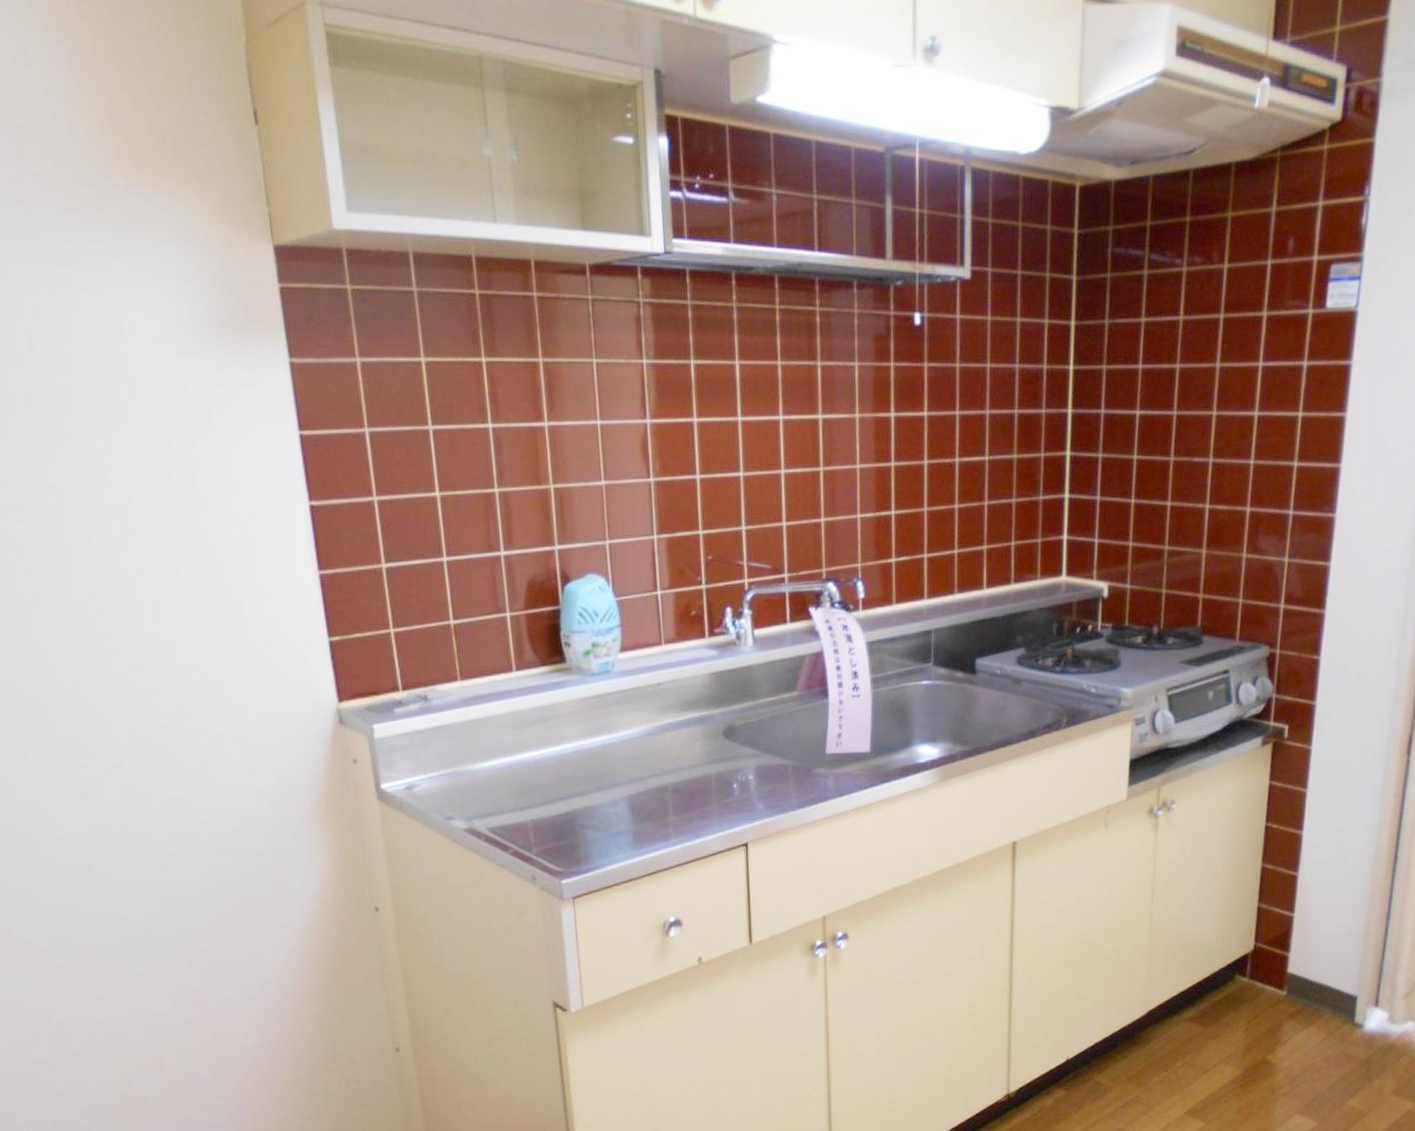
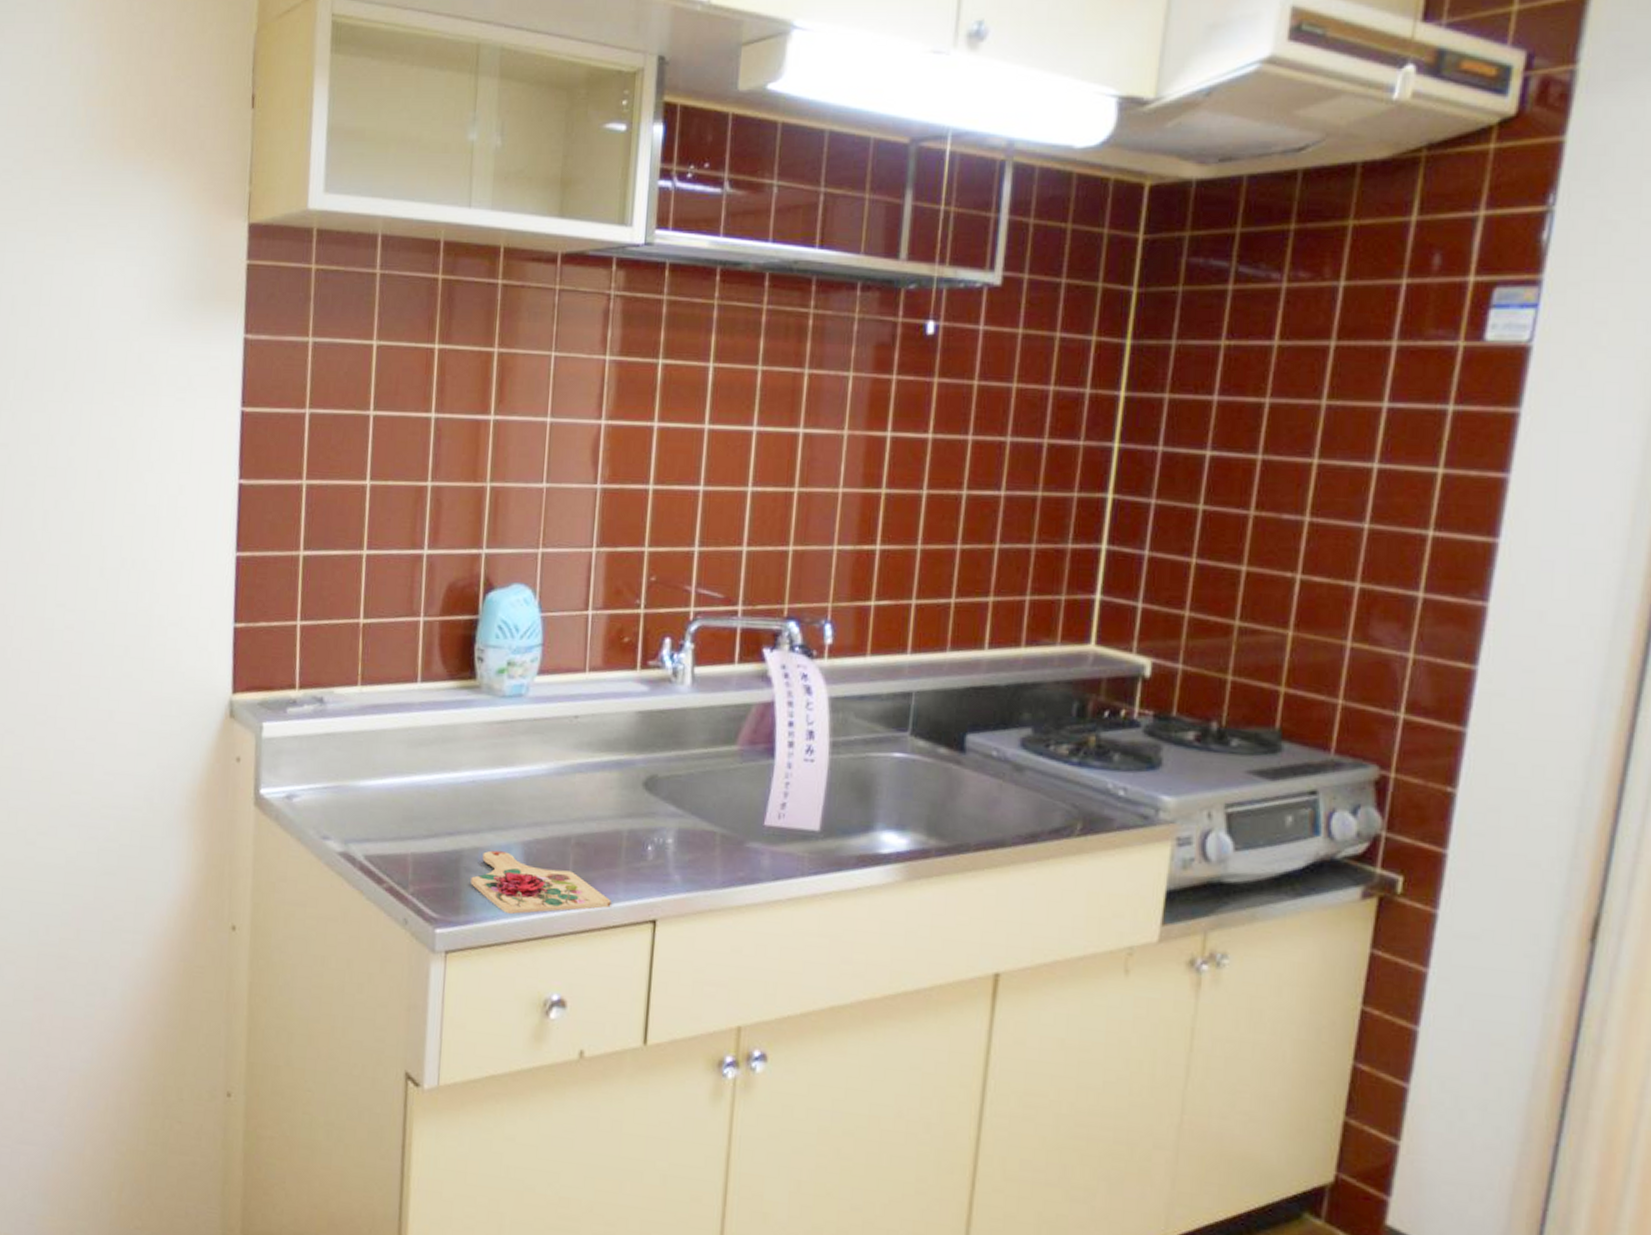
cutting board: none [586,806,709,857] -> present [470,850,611,914]

